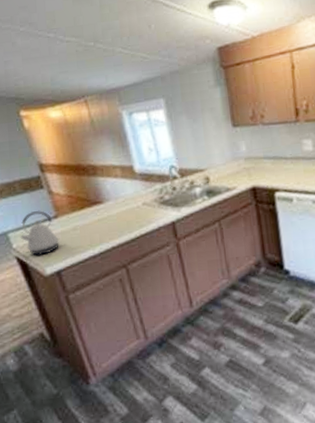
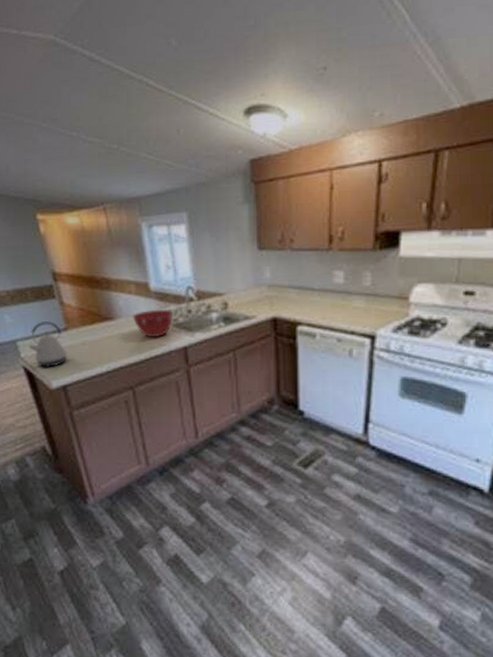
mixing bowl: none [120,189,160,216] -> present [132,309,174,337]

